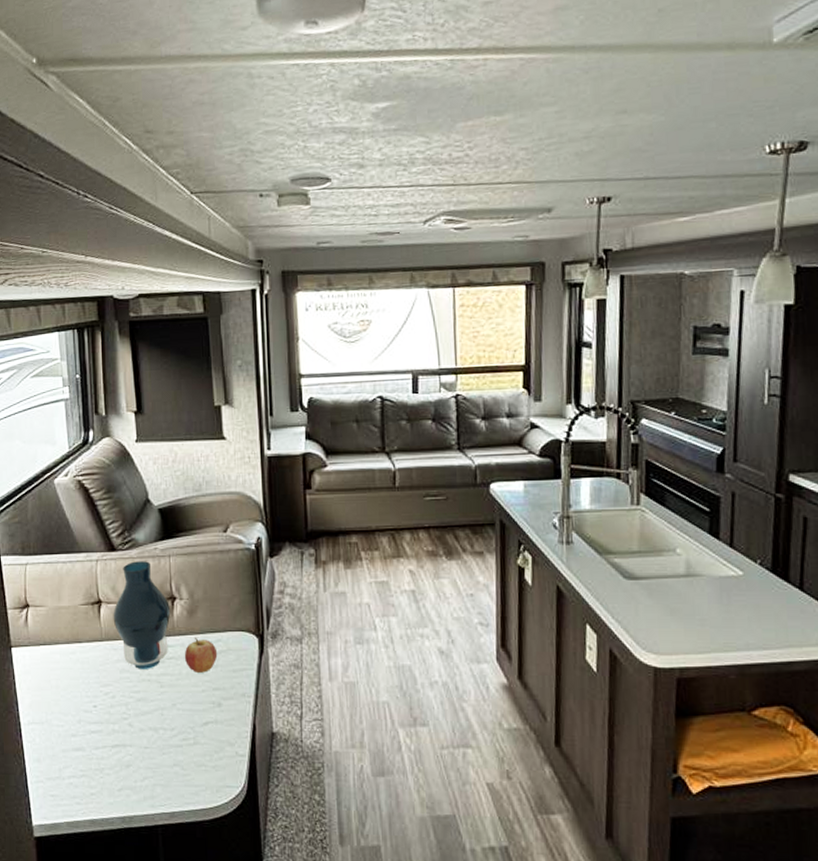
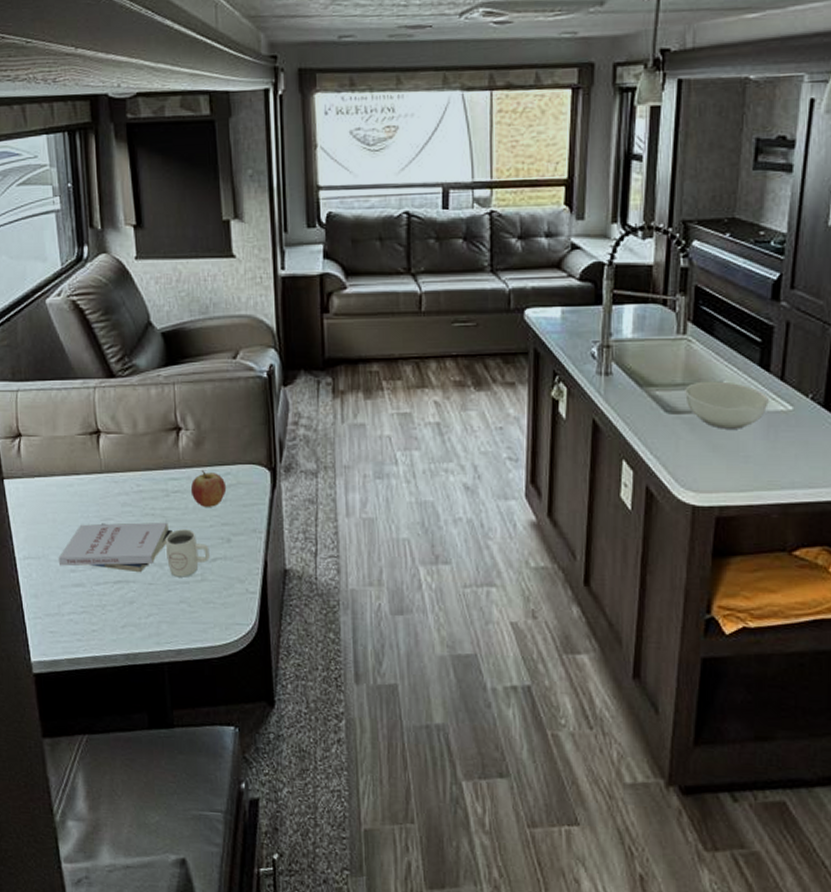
books: none [60,687,167,736] -> present [58,522,173,572]
vase: present [113,561,171,669] -> none [113,389,176,503]
mug: none [161,694,202,741] -> present [166,529,210,577]
bowl: none [641,548,720,594] -> present [685,381,769,429]

